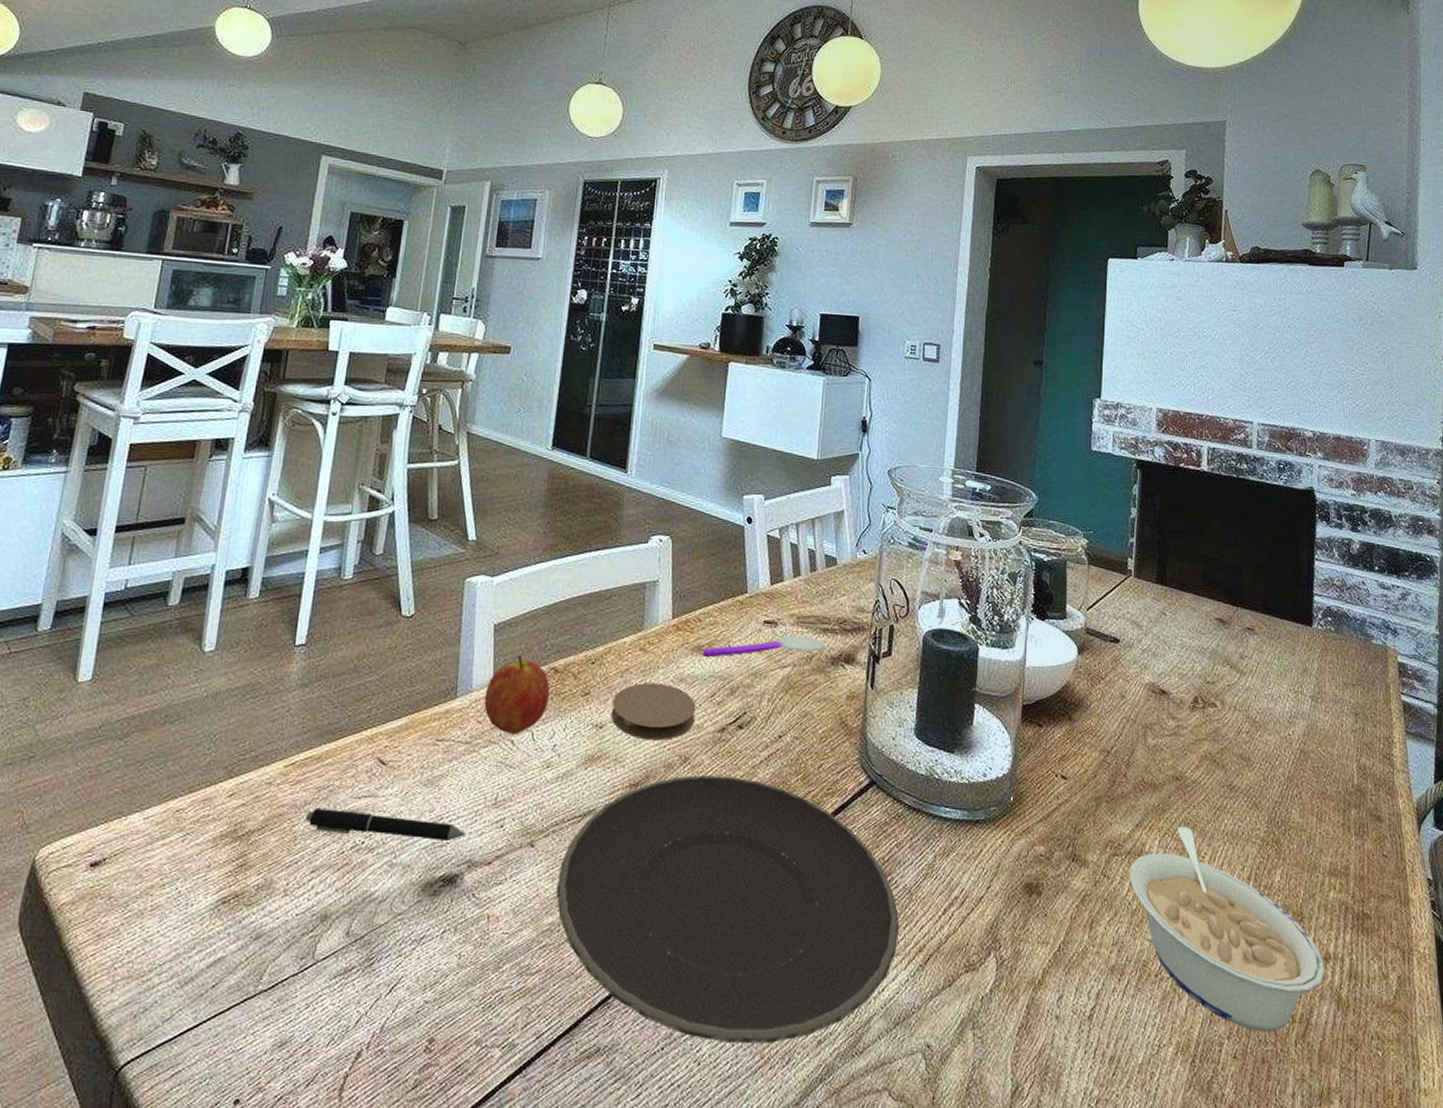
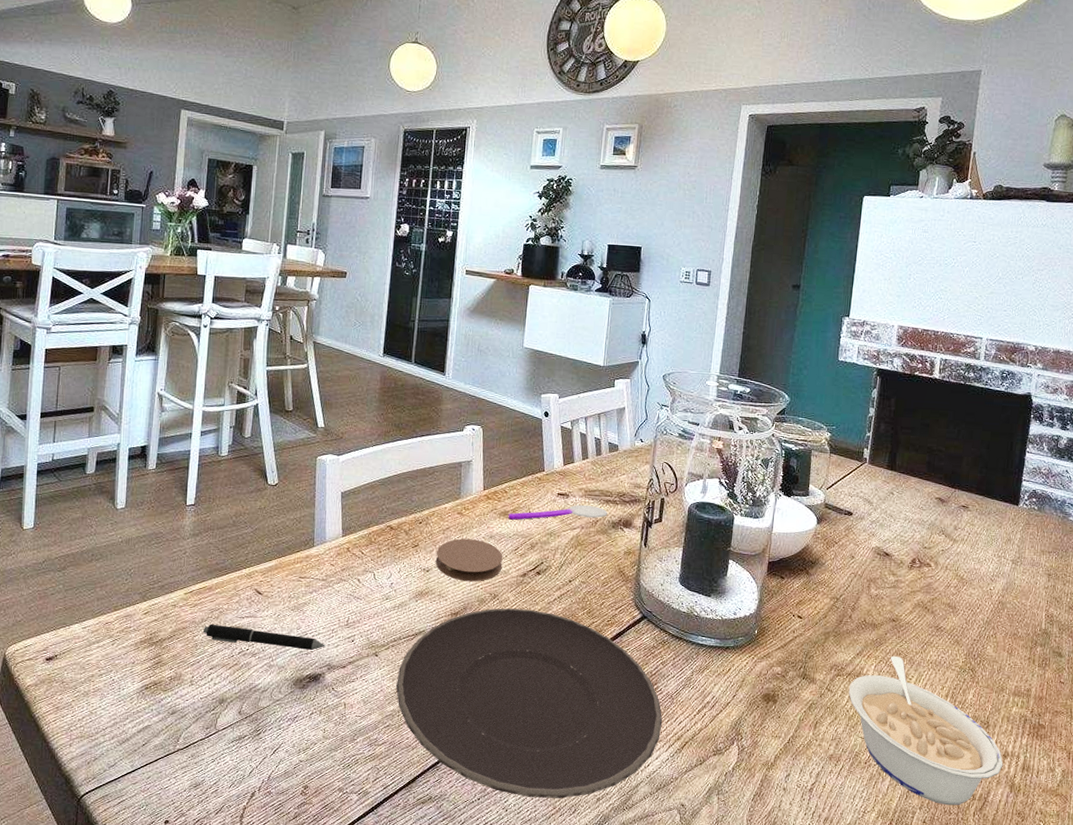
fruit: present [484,654,550,735] -> none [336,515,387,575]

